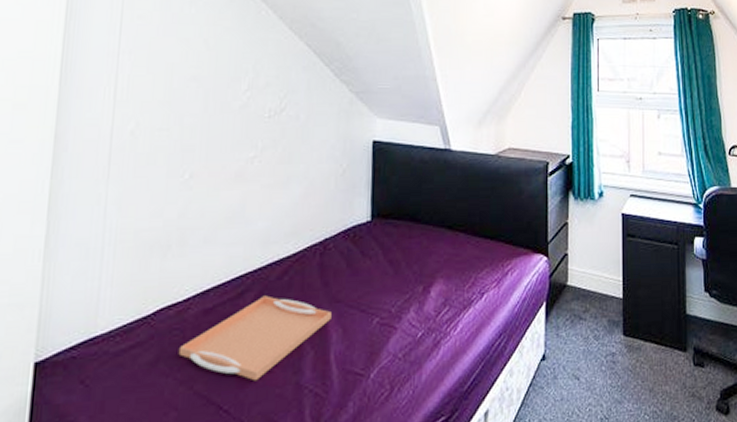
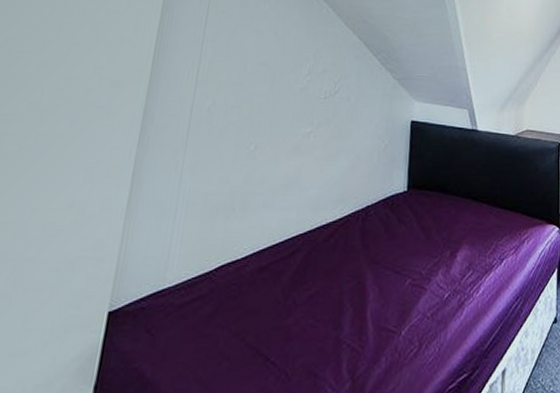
serving tray: present [178,295,332,381] -> none [234,256,370,335]

